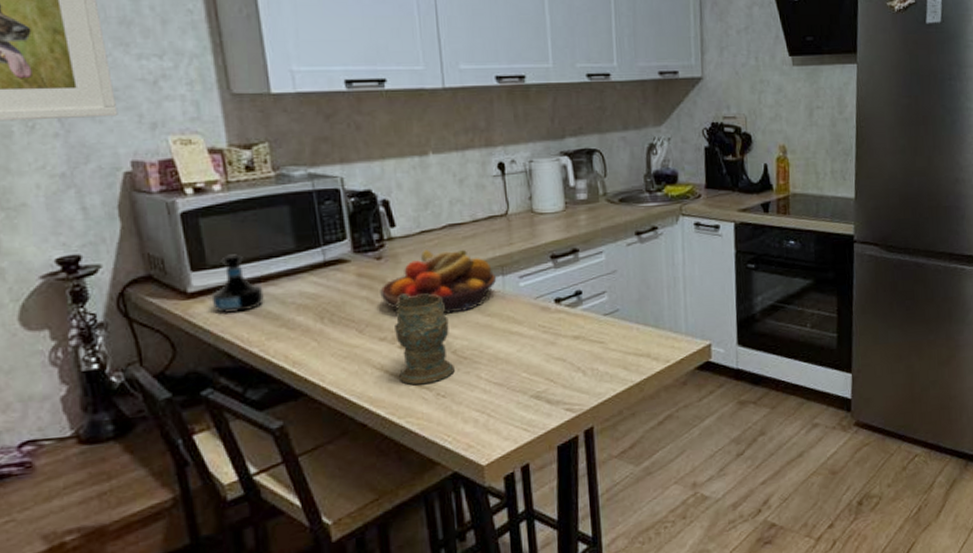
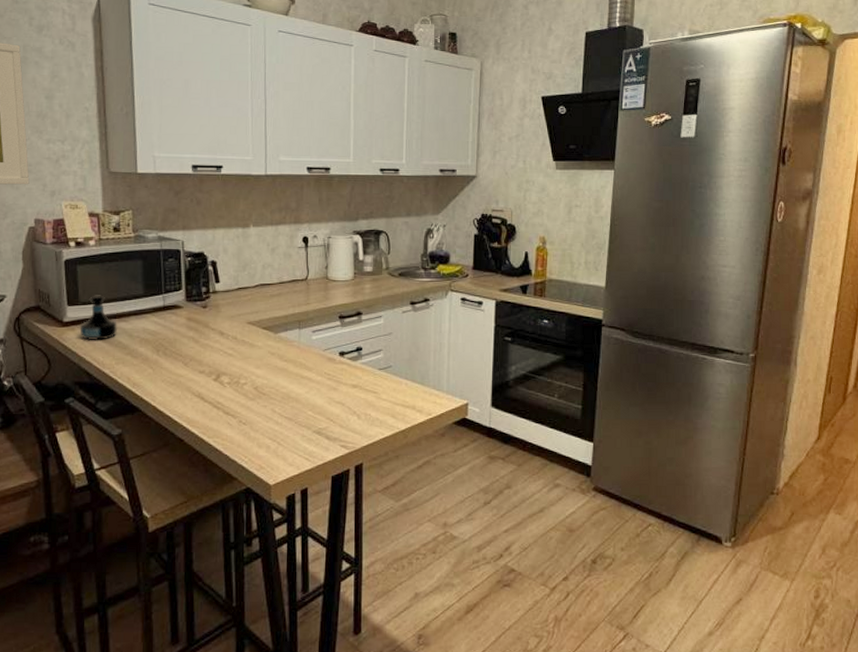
fruit bowl: present [380,249,497,314] -> none [203,303,295,356]
mug: present [395,294,455,385] -> none [212,337,255,412]

